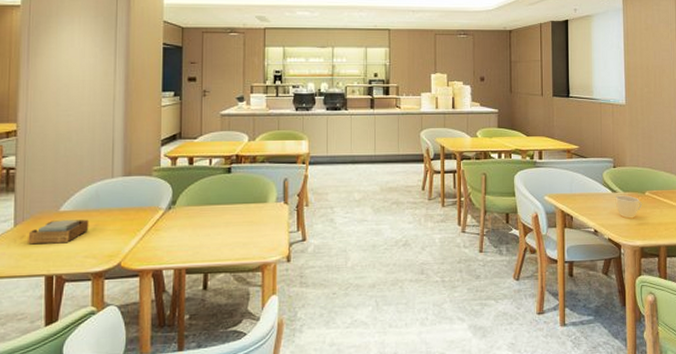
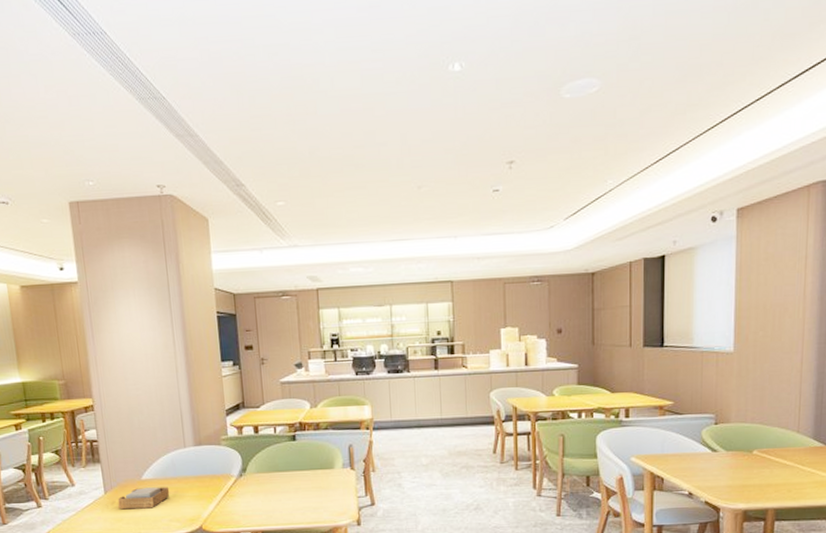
cup: present [615,195,643,219] -> none [715,454,749,480]

